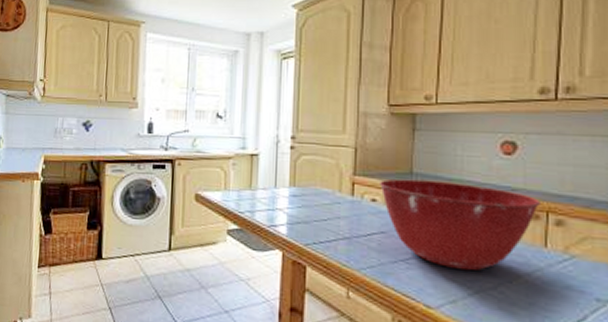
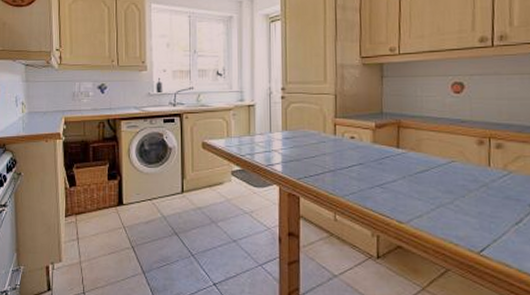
mixing bowl: present [380,178,540,271] -> none [357,118,484,190]

